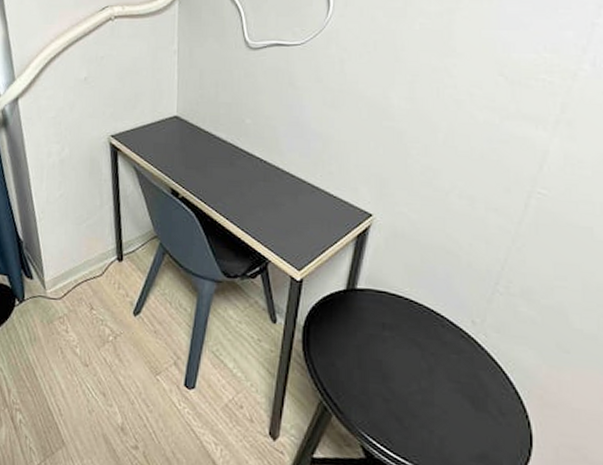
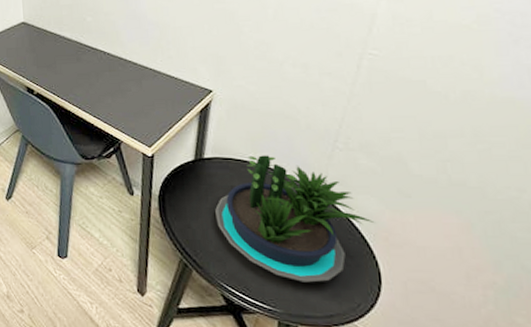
potted plant: none [363,291,531,441] -> present [215,155,375,283]

